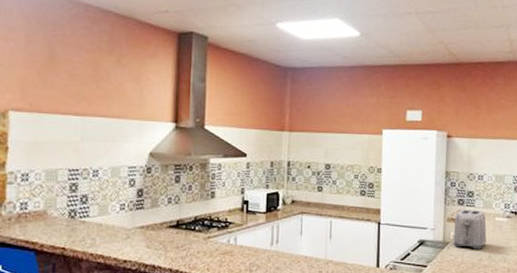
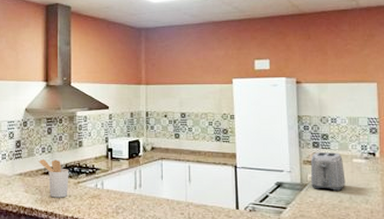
utensil holder: none [163,211,199,254] -> present [38,159,69,198]

